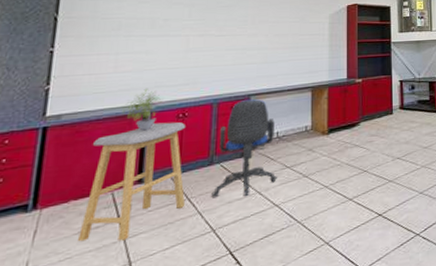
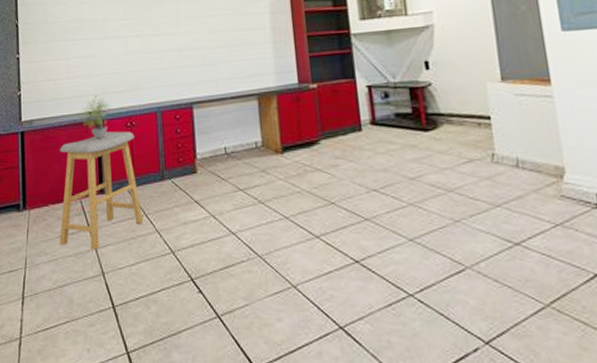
chair: present [211,98,277,198] -> none [166,107,230,220]

